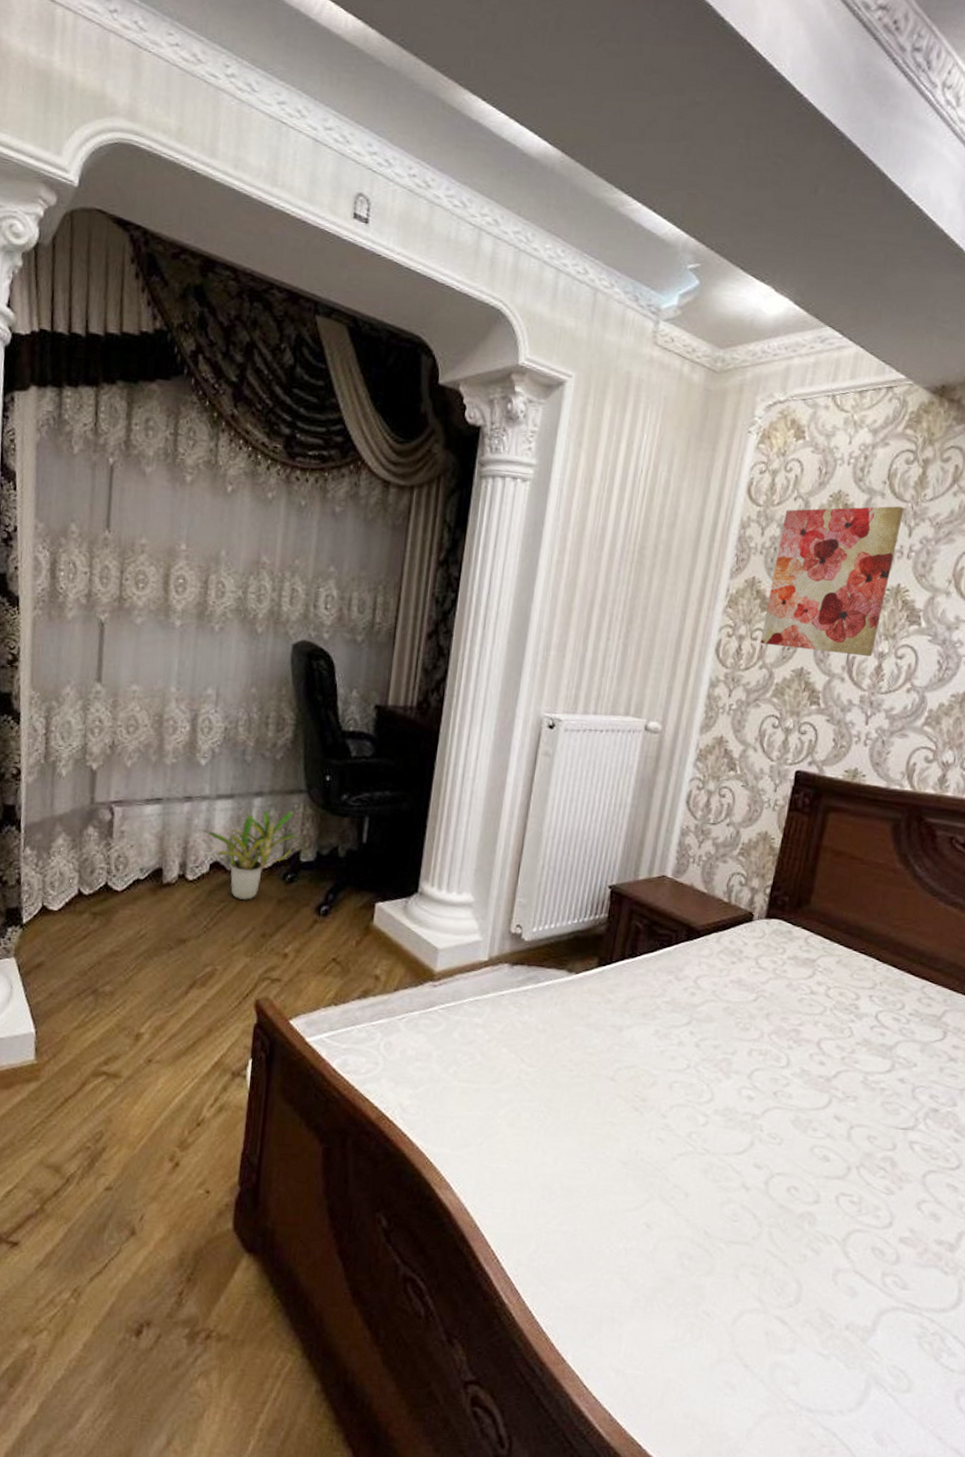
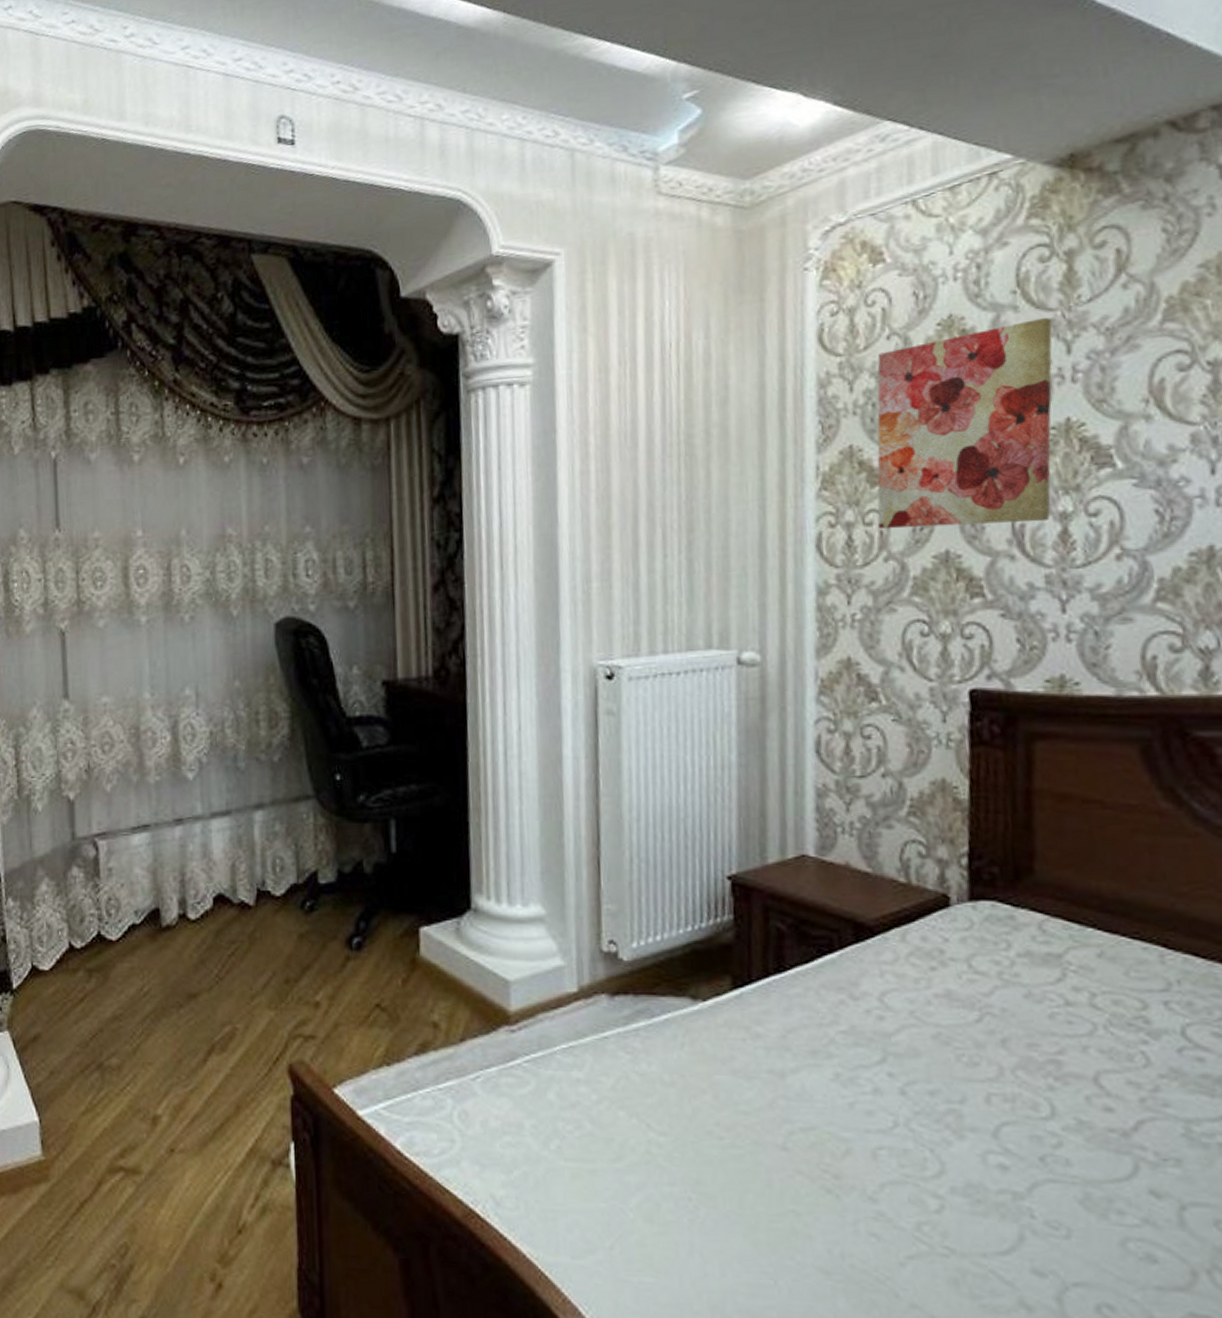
potted plant: present [198,811,303,901] -> none [194,823,318,940]

